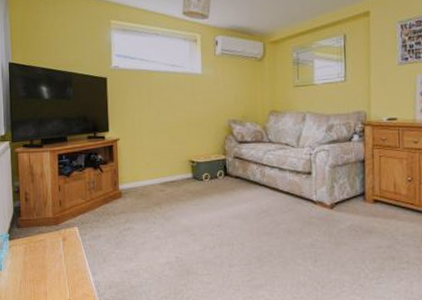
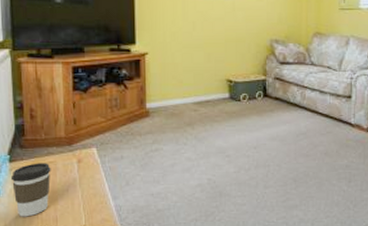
coffee cup: none [10,241,42,290] -> present [10,163,51,217]

